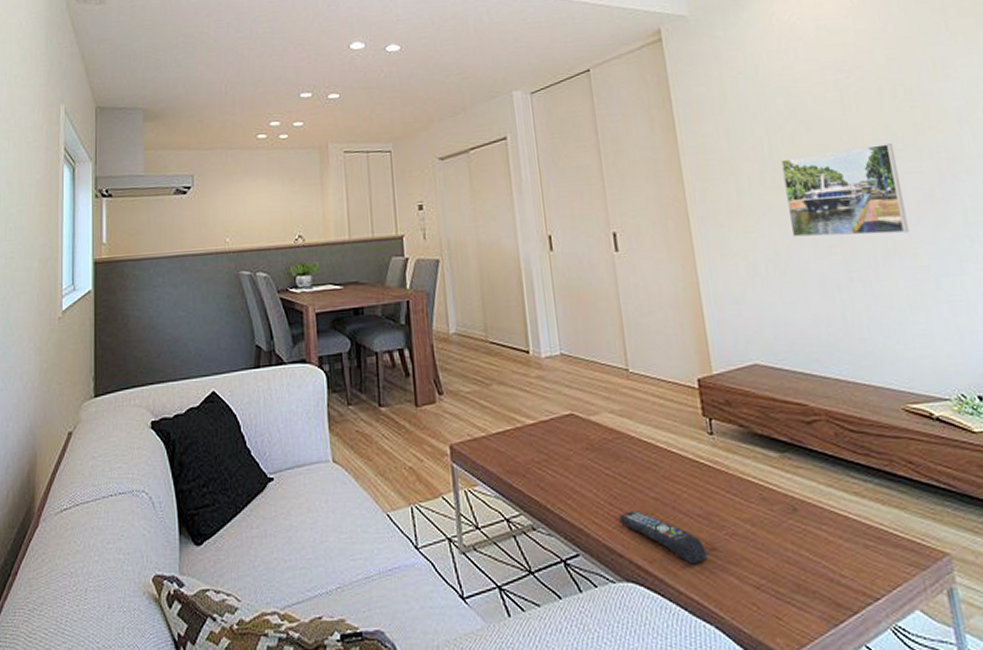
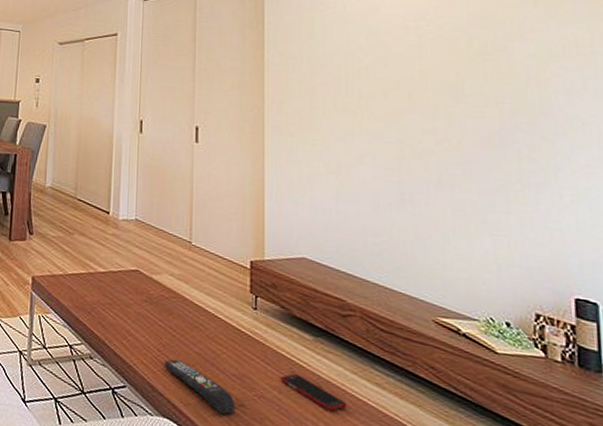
cell phone: none [751,500,828,535] -> present [281,374,347,412]
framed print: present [781,144,909,237] -> none [353,87,464,169]

